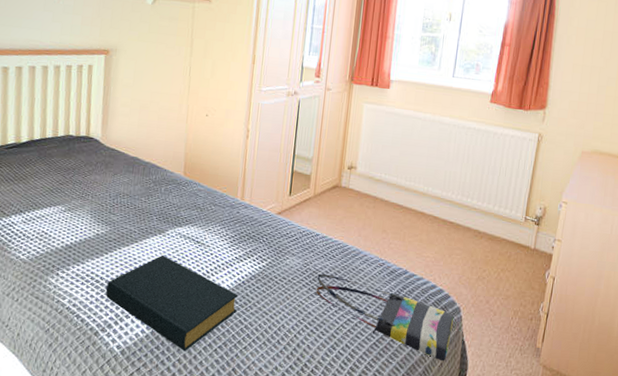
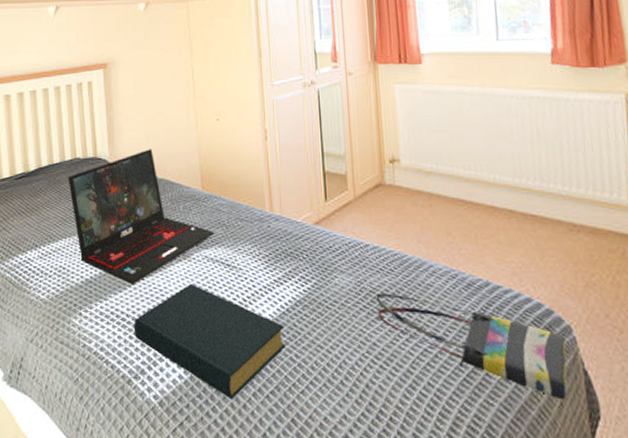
laptop: none [58,134,190,252] -> present [68,149,215,284]

